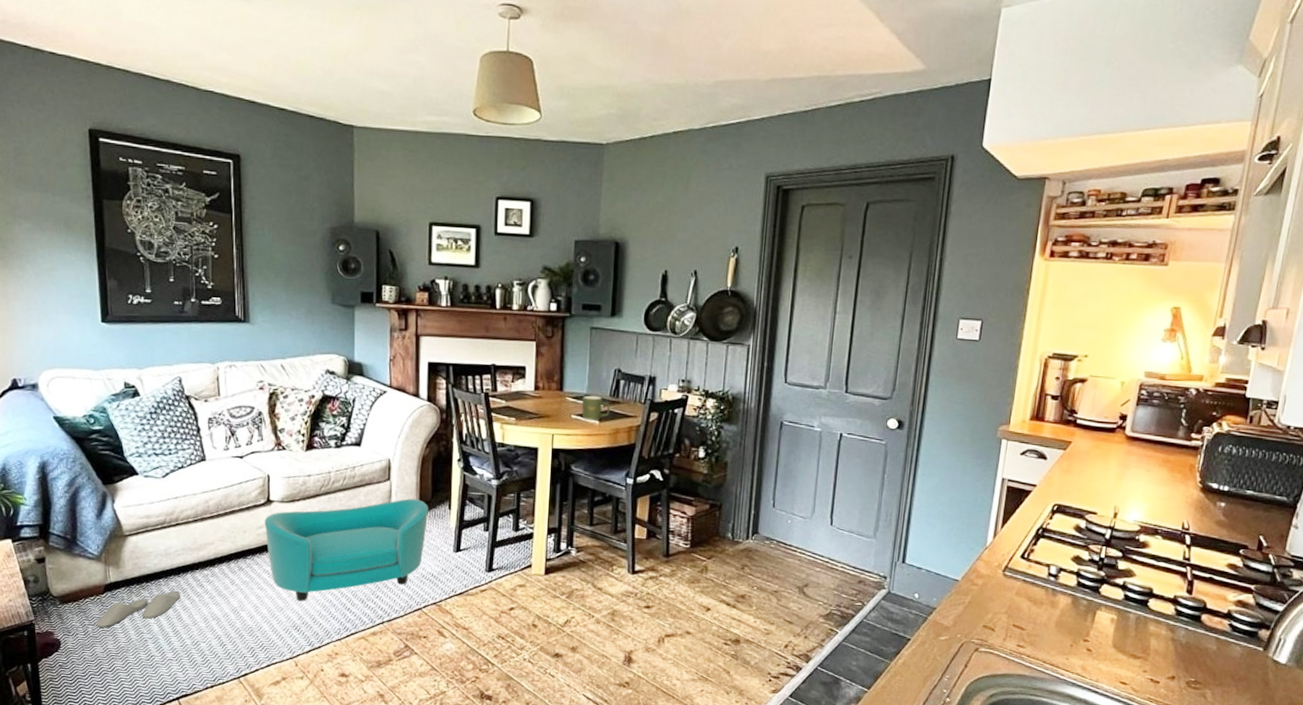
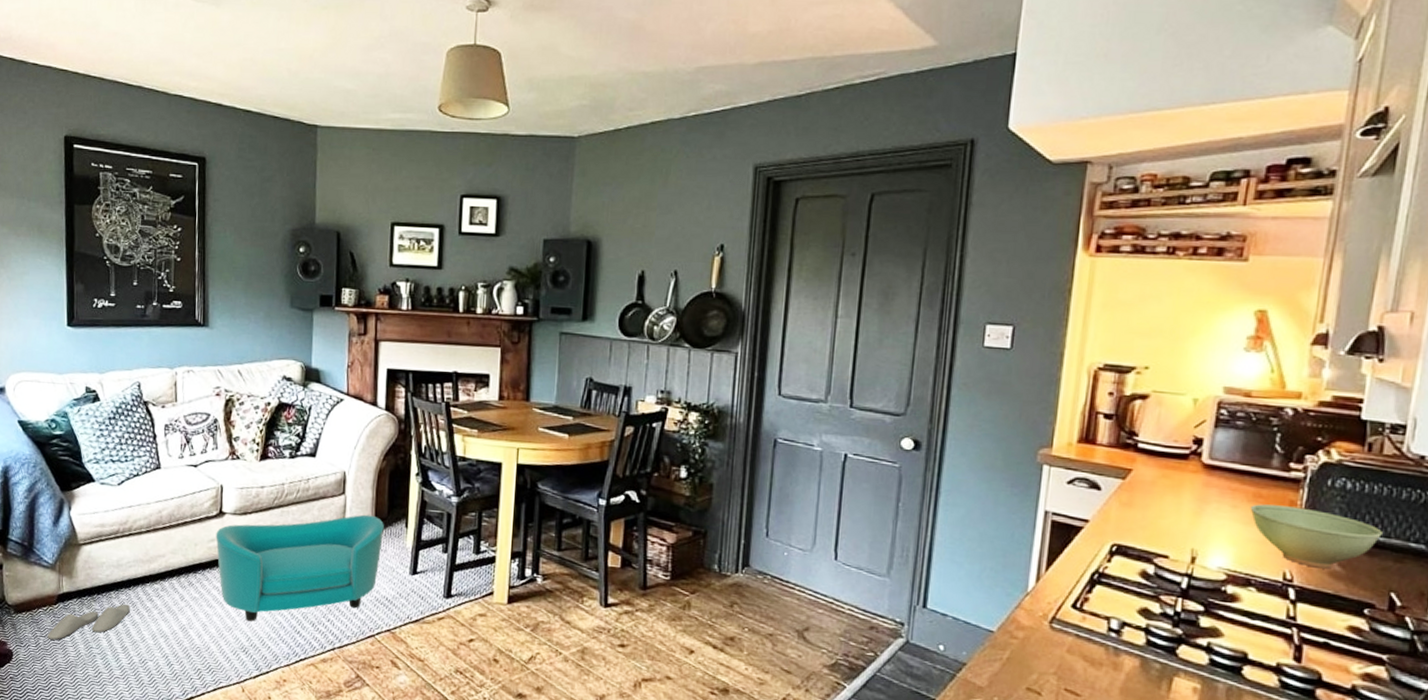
mug: present [581,395,610,421] -> none [549,406,581,435]
bowl: none [1160,468,1257,519] -> present [1250,504,1383,569]

